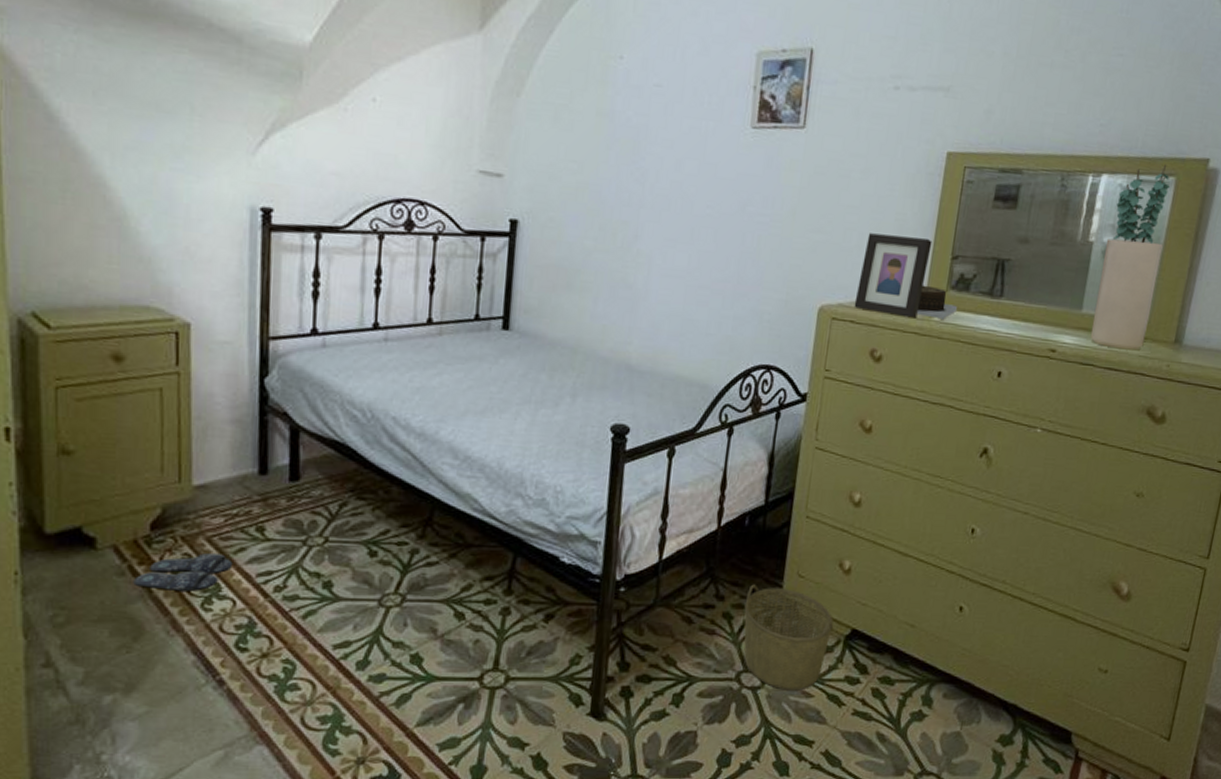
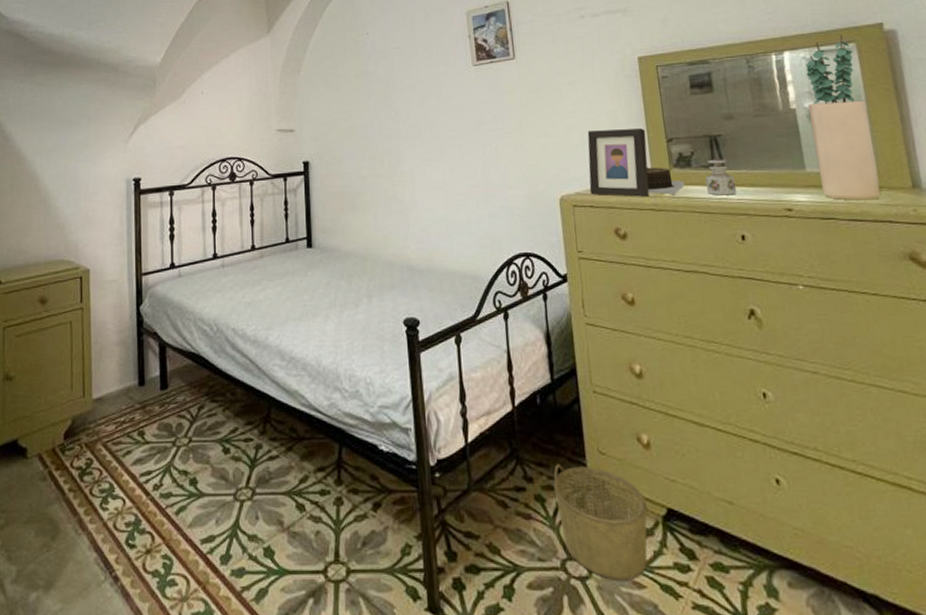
slippers: present [133,553,233,592] -> none [52,457,122,494]
perfume bottle: none [977,285,1011,328] -> present [704,159,738,196]

